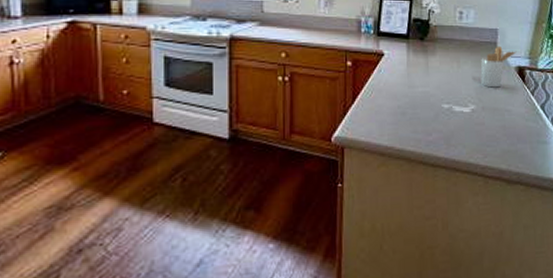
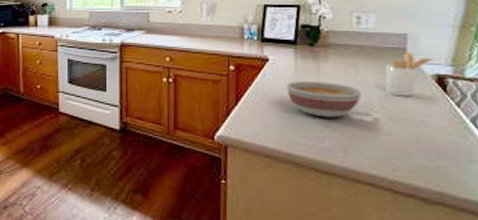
bowl: none [399,76,462,111] -> present [286,81,362,118]

